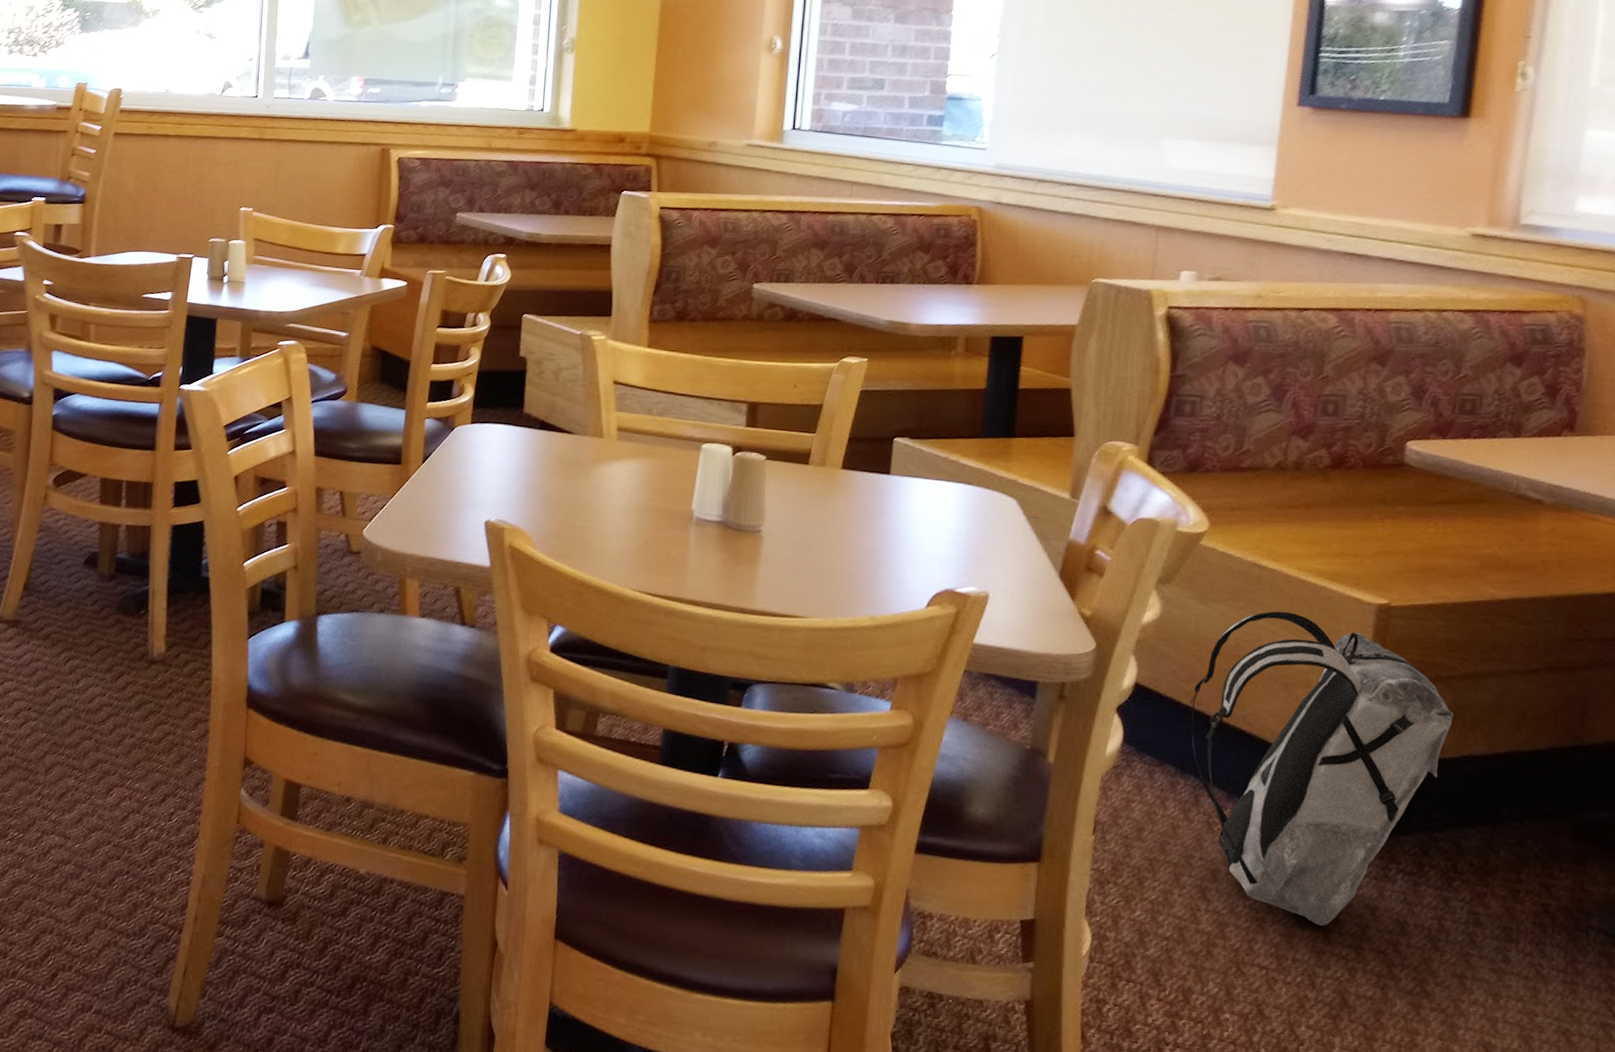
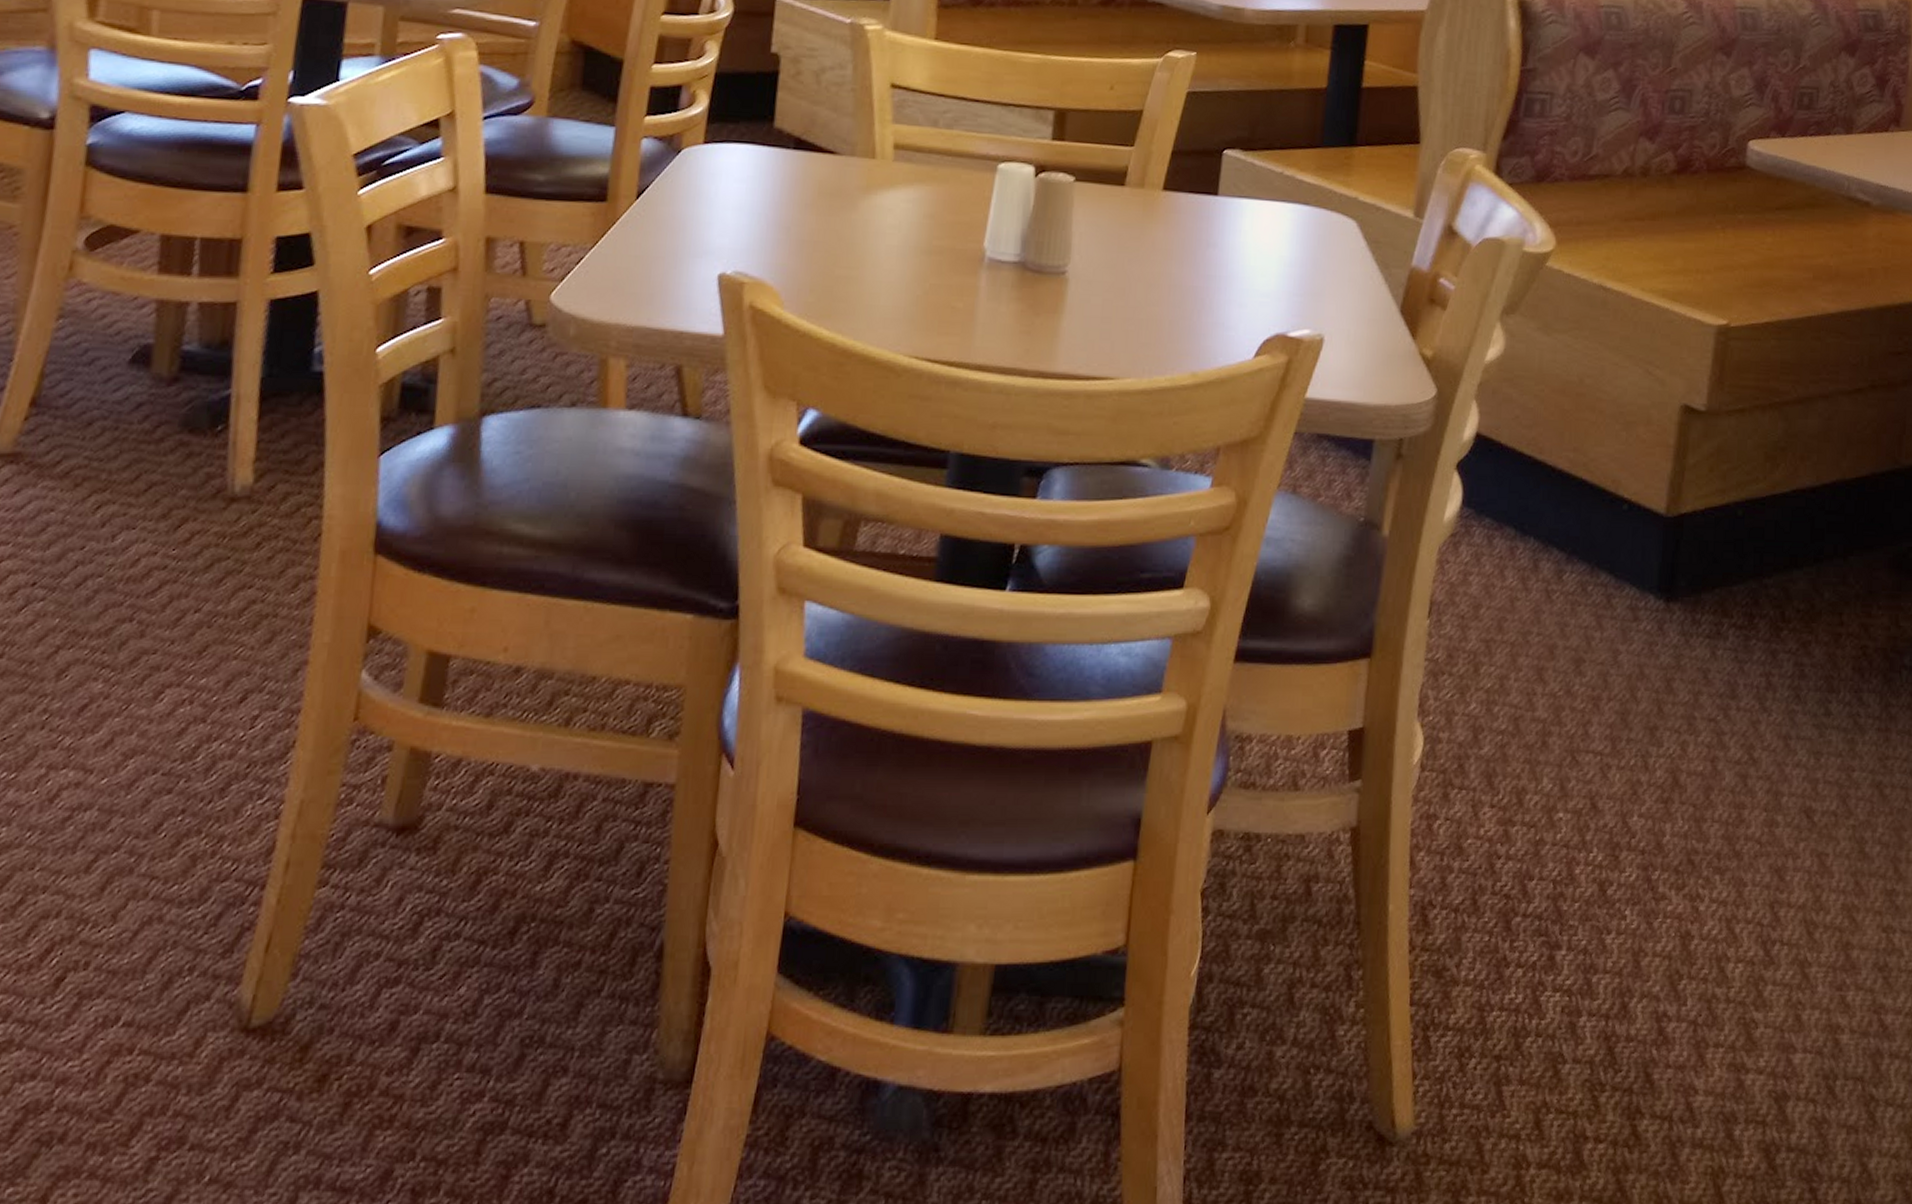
backpack: present [1189,611,1454,926] -> none [1531,339,1786,697]

